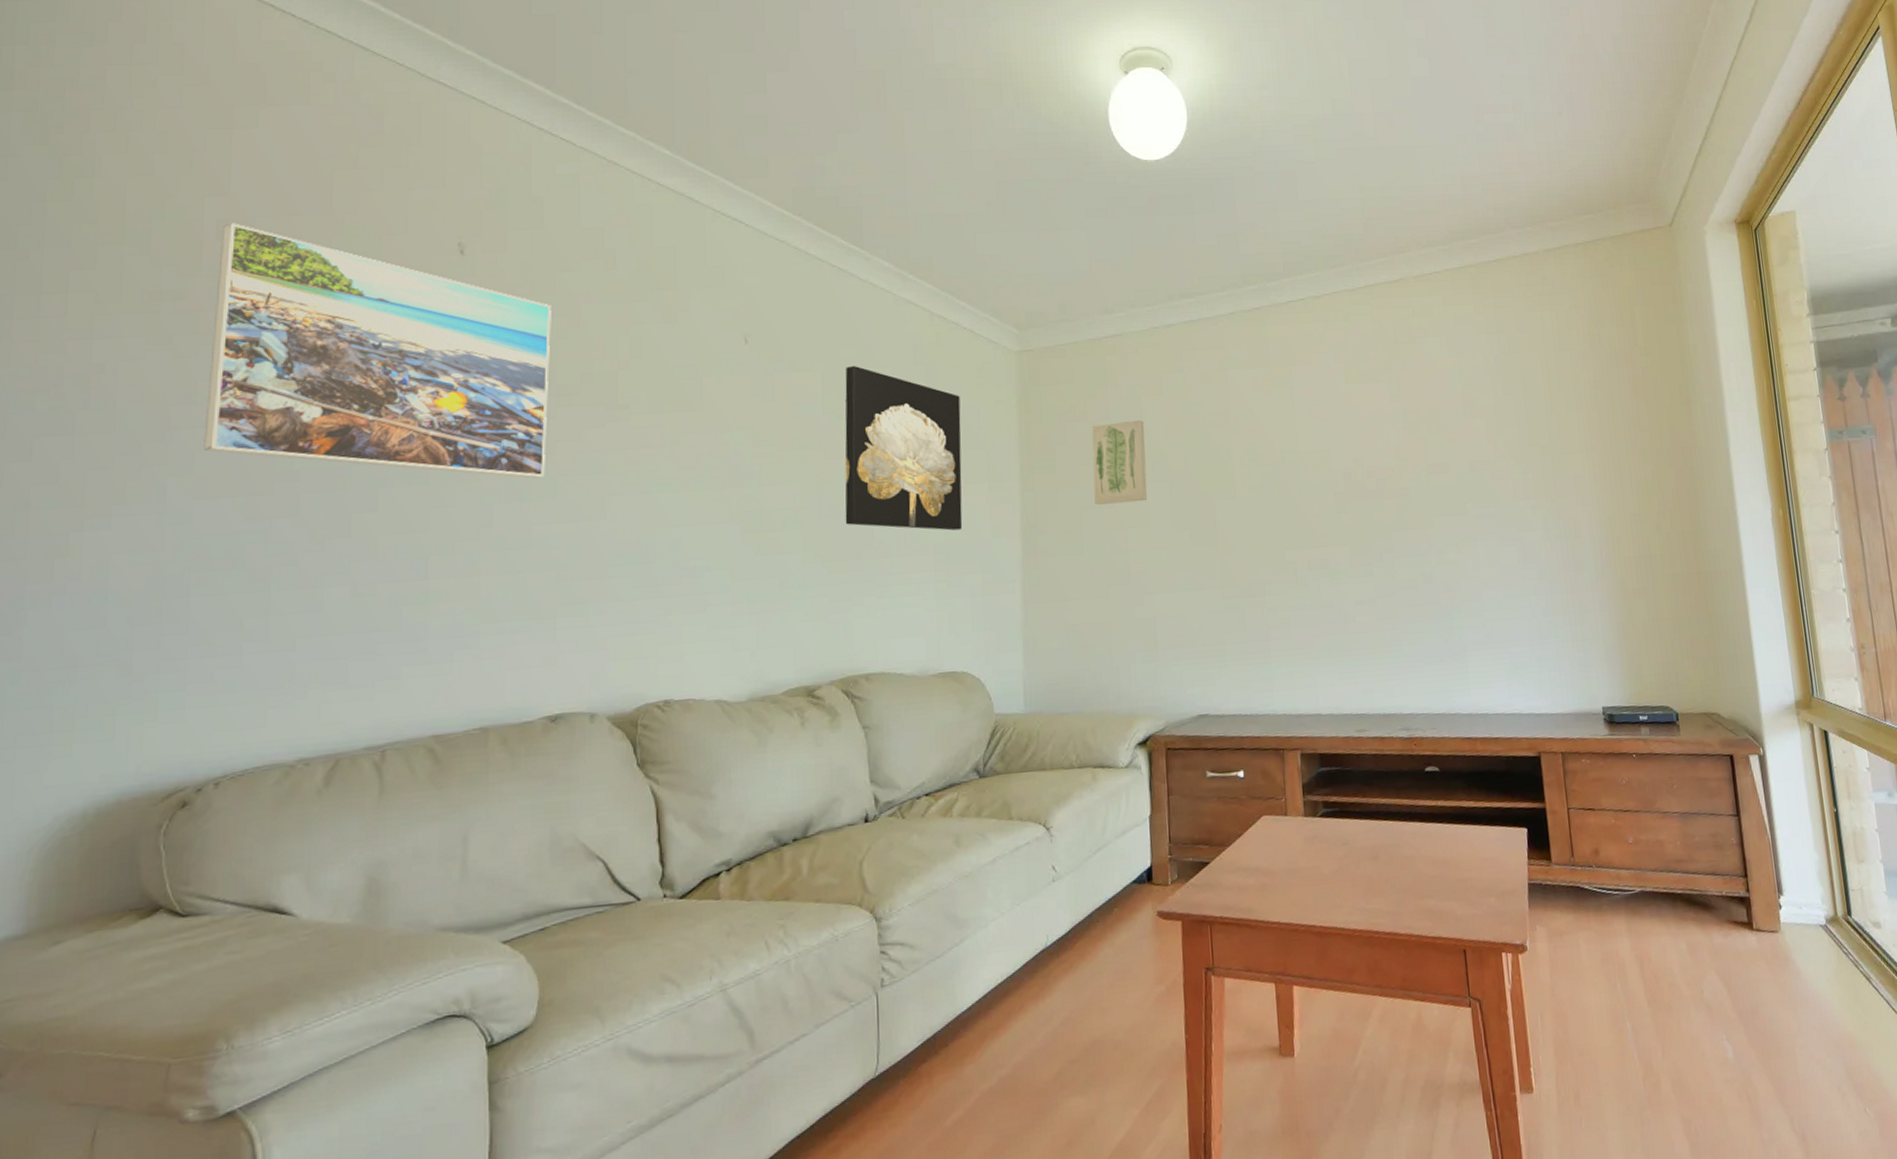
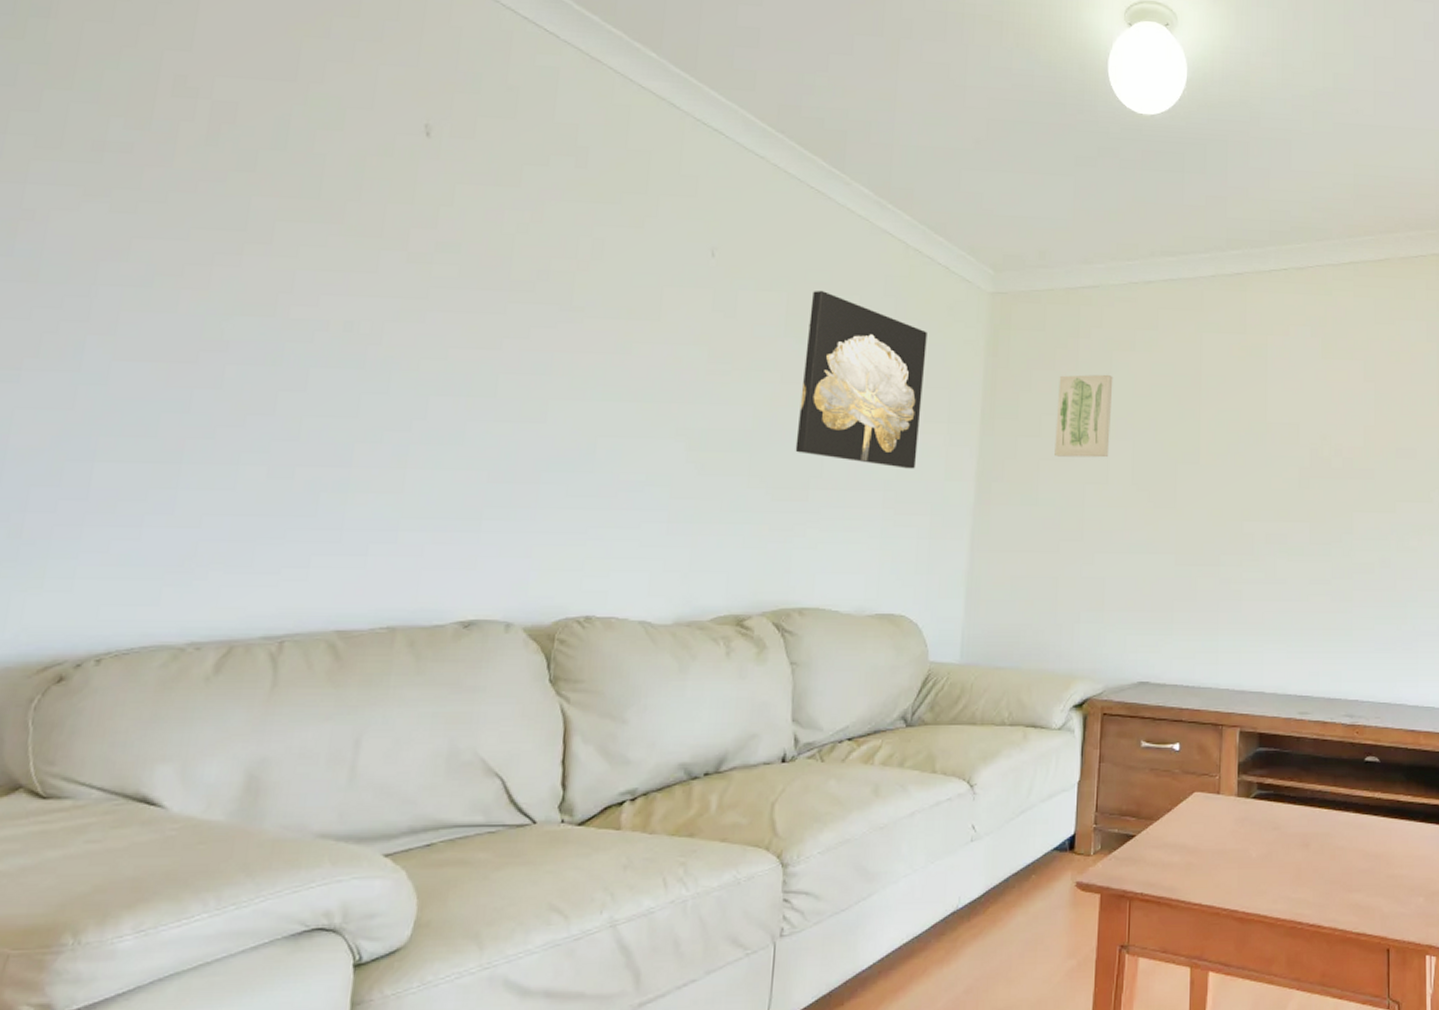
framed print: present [203,223,551,479] -> none [129,79,515,374]

